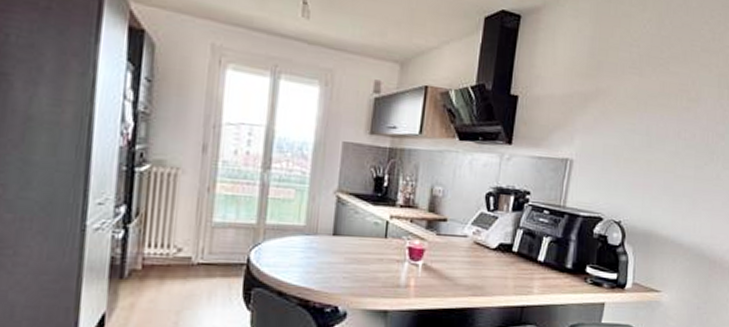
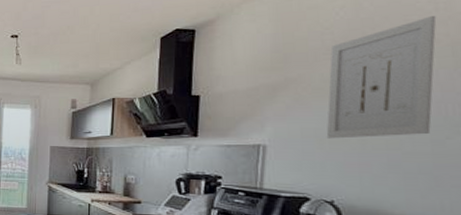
wall art: none [622,45,713,160] -> present [326,16,437,139]

